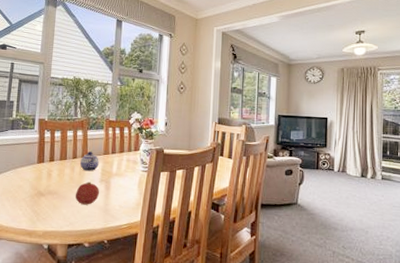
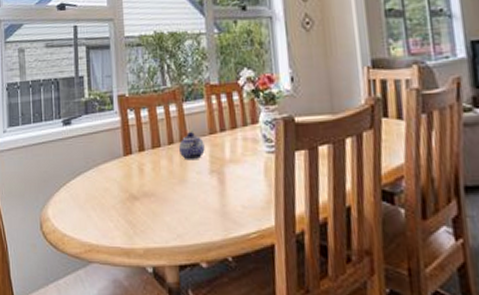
fruit: present [75,181,99,205] -> none [178,174,211,208]

